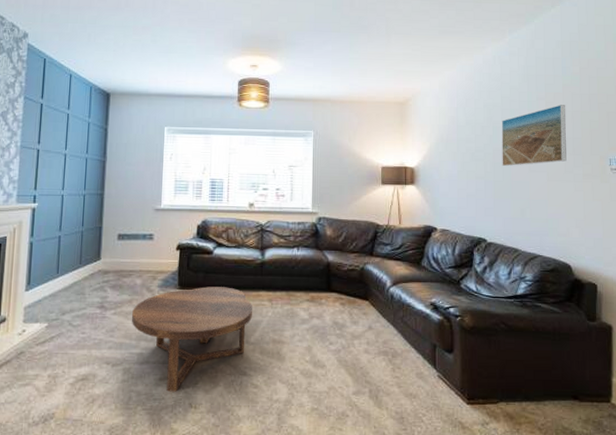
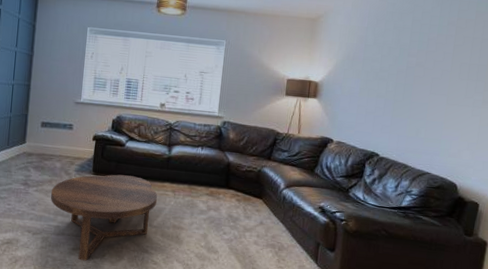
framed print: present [501,105,567,167] -> none [404,31,477,88]

